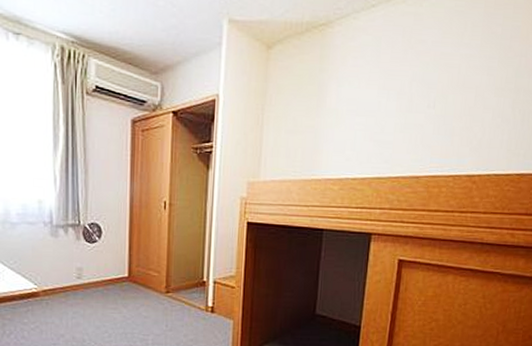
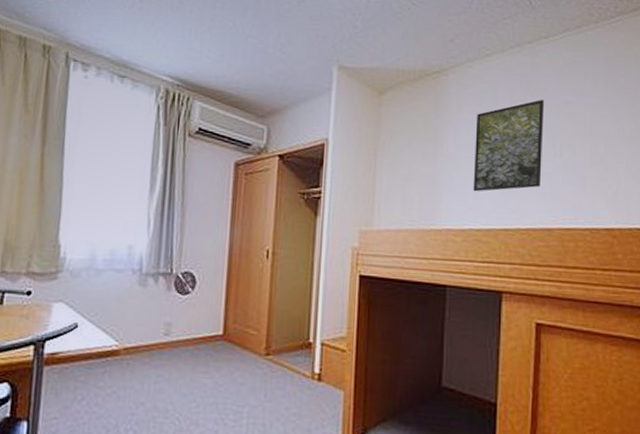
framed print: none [351,51,424,144] -> present [473,99,545,192]

